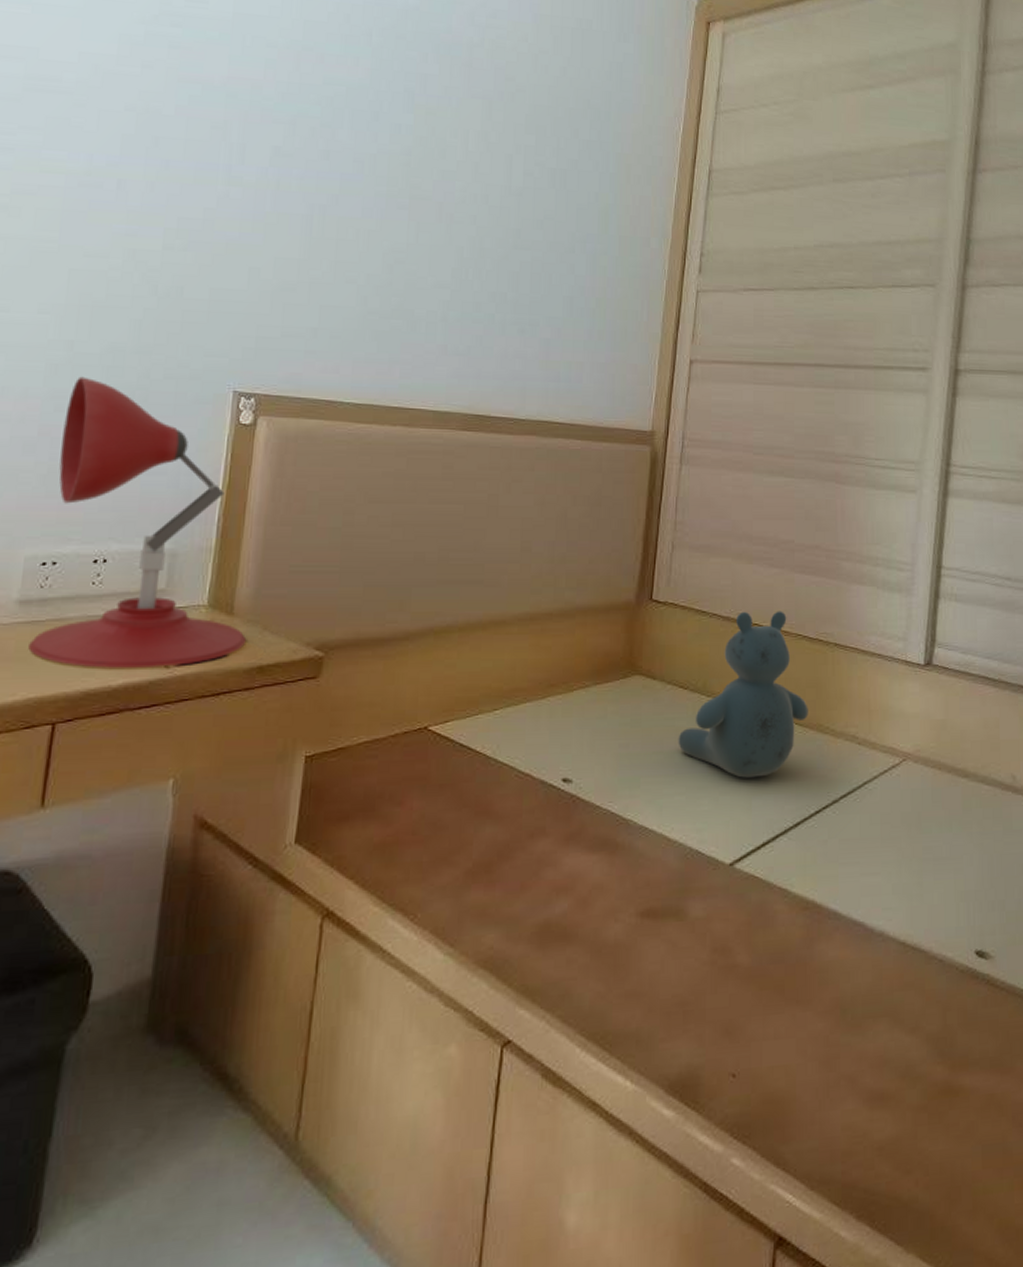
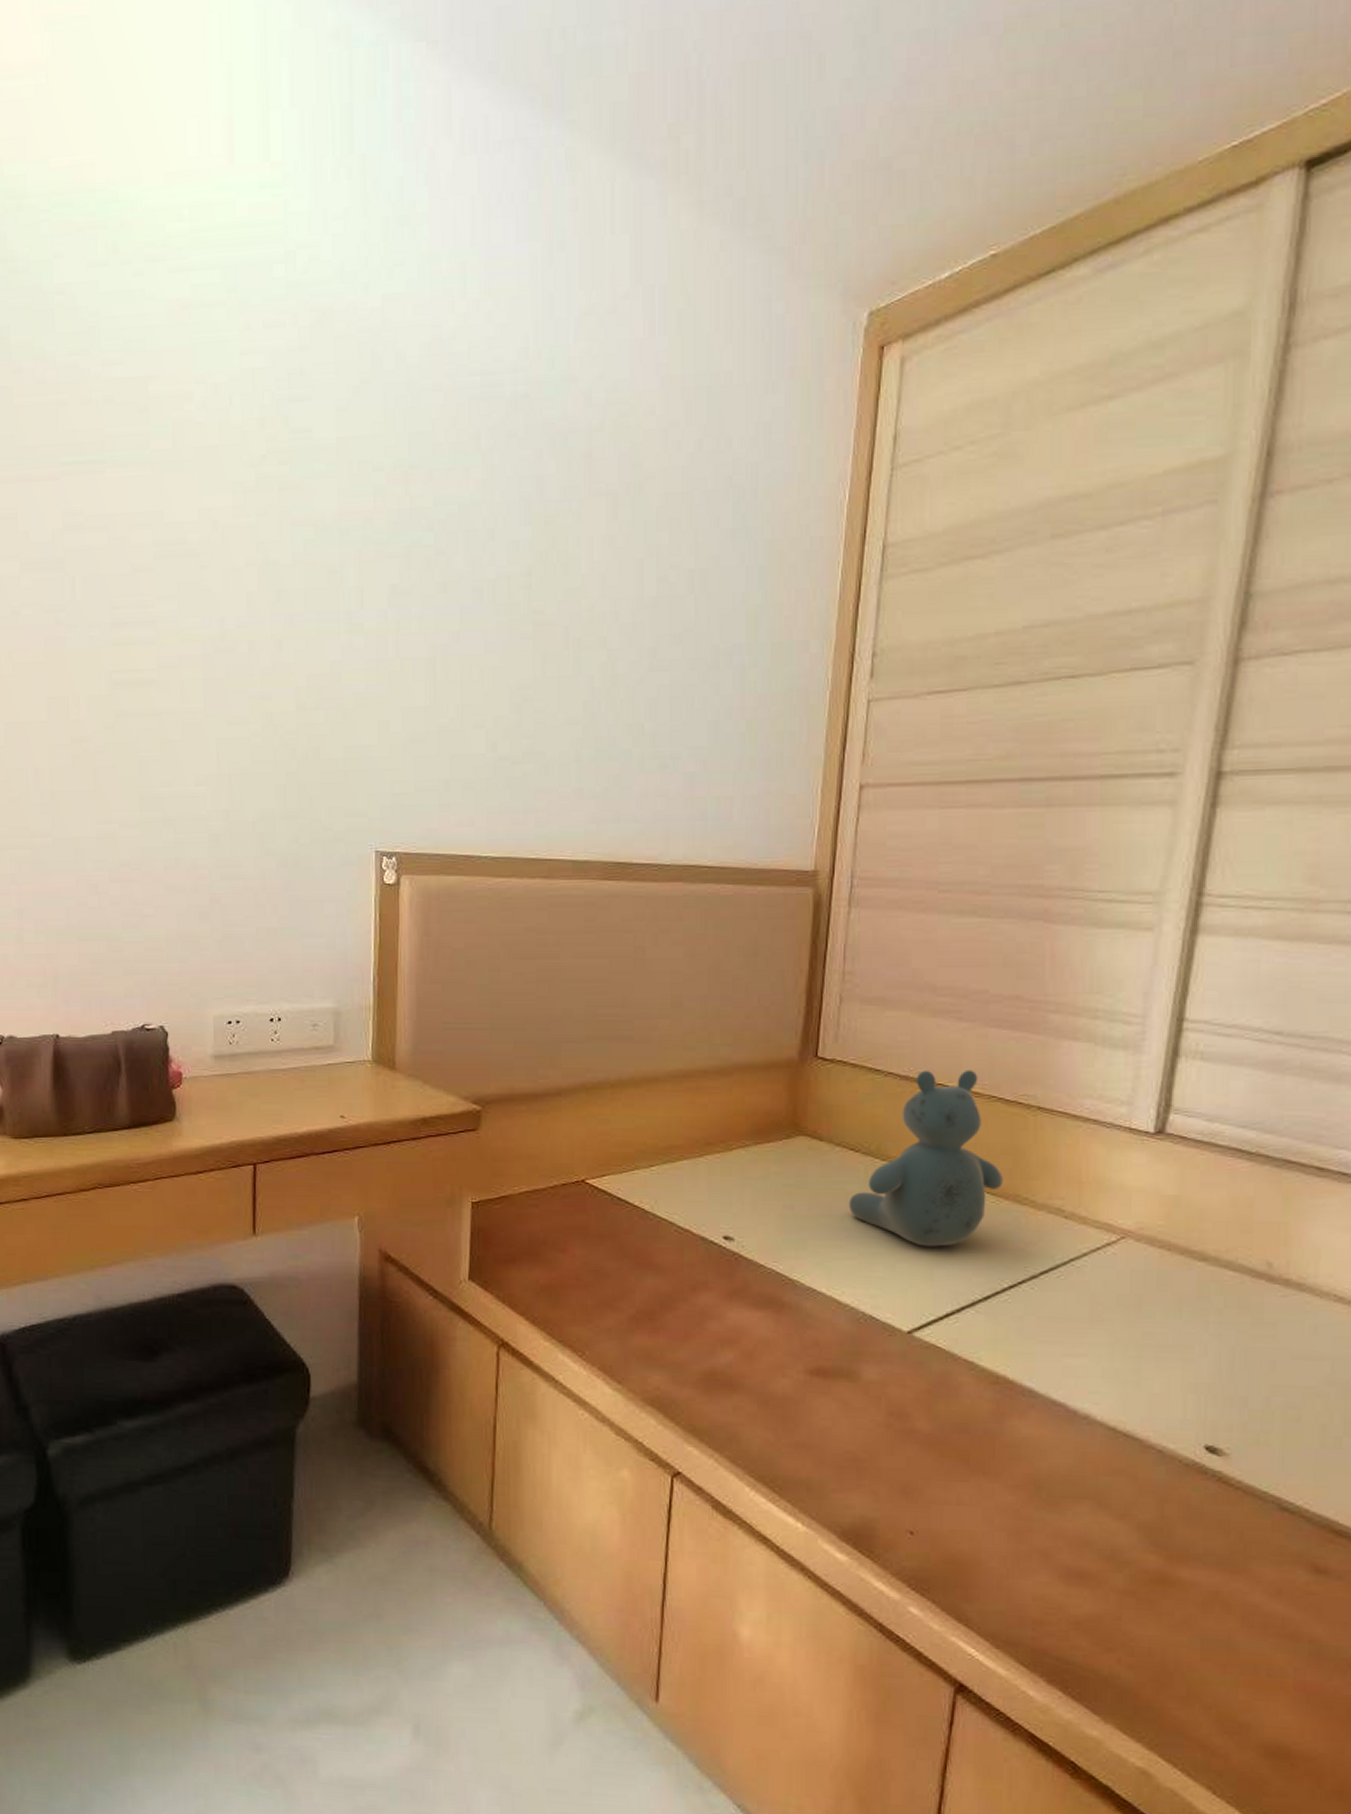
desk lamp: present [28,376,247,668] -> none [226,845,410,1117]

